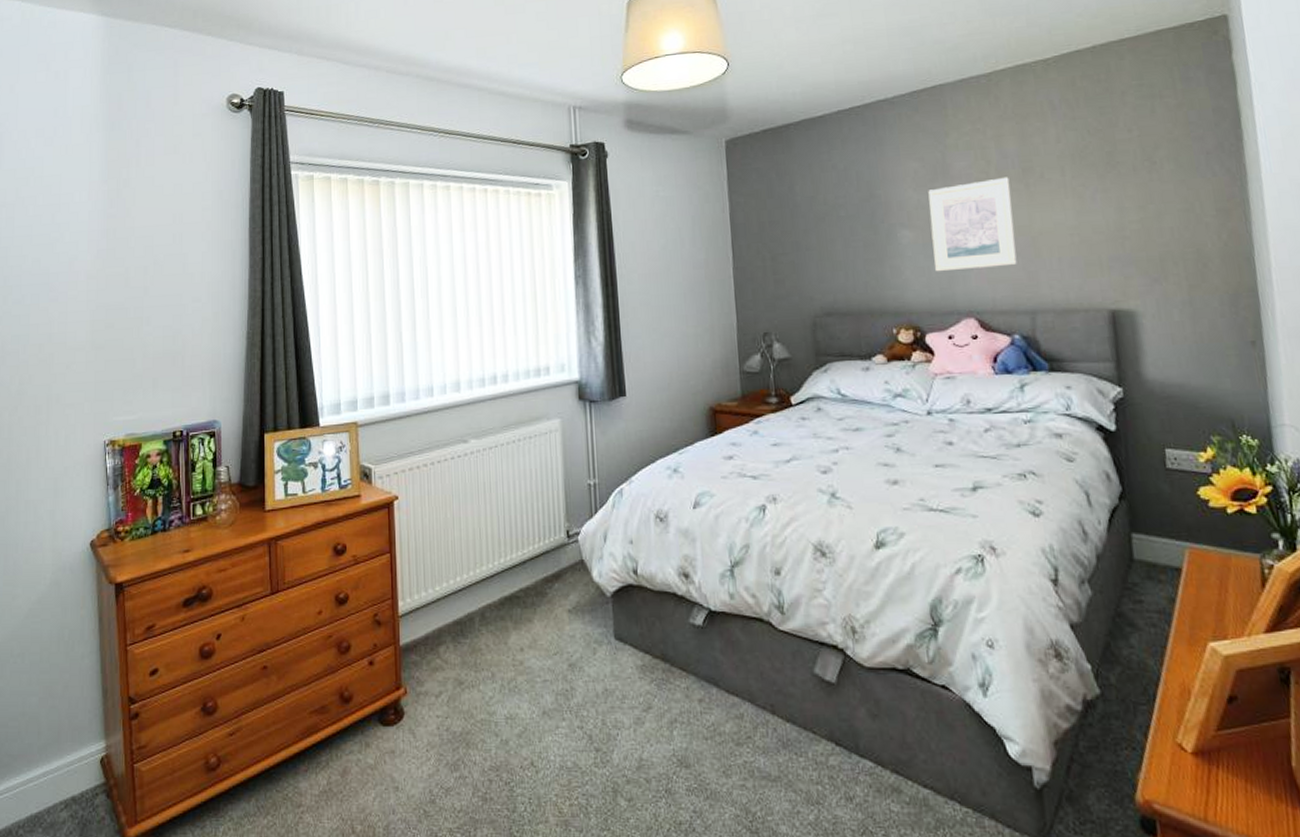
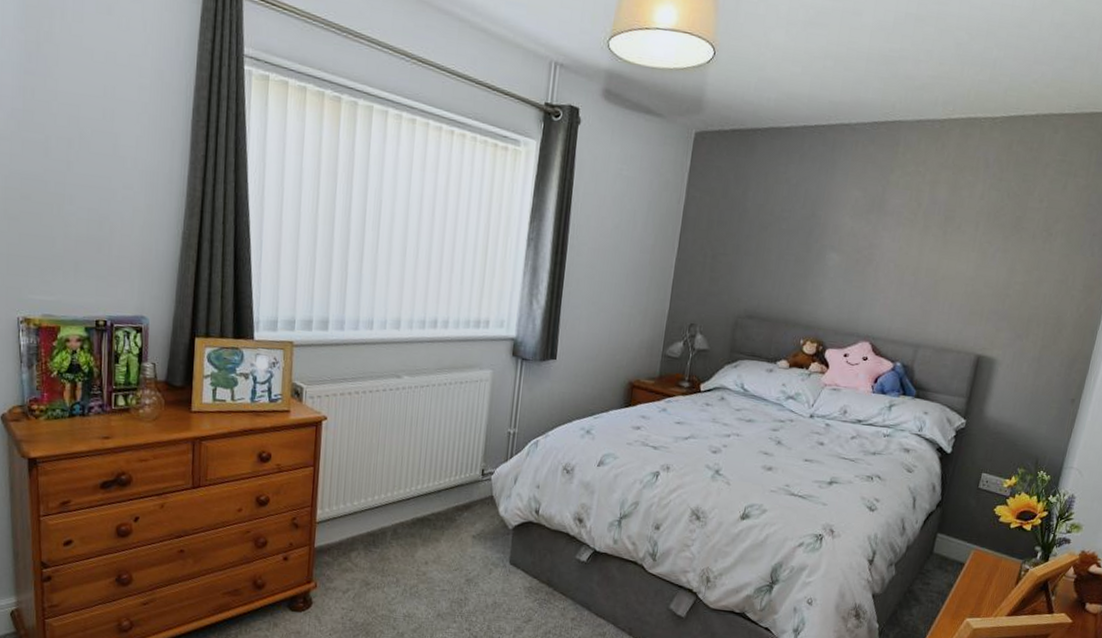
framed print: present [928,177,1017,272] -> none [848,220,932,302]

